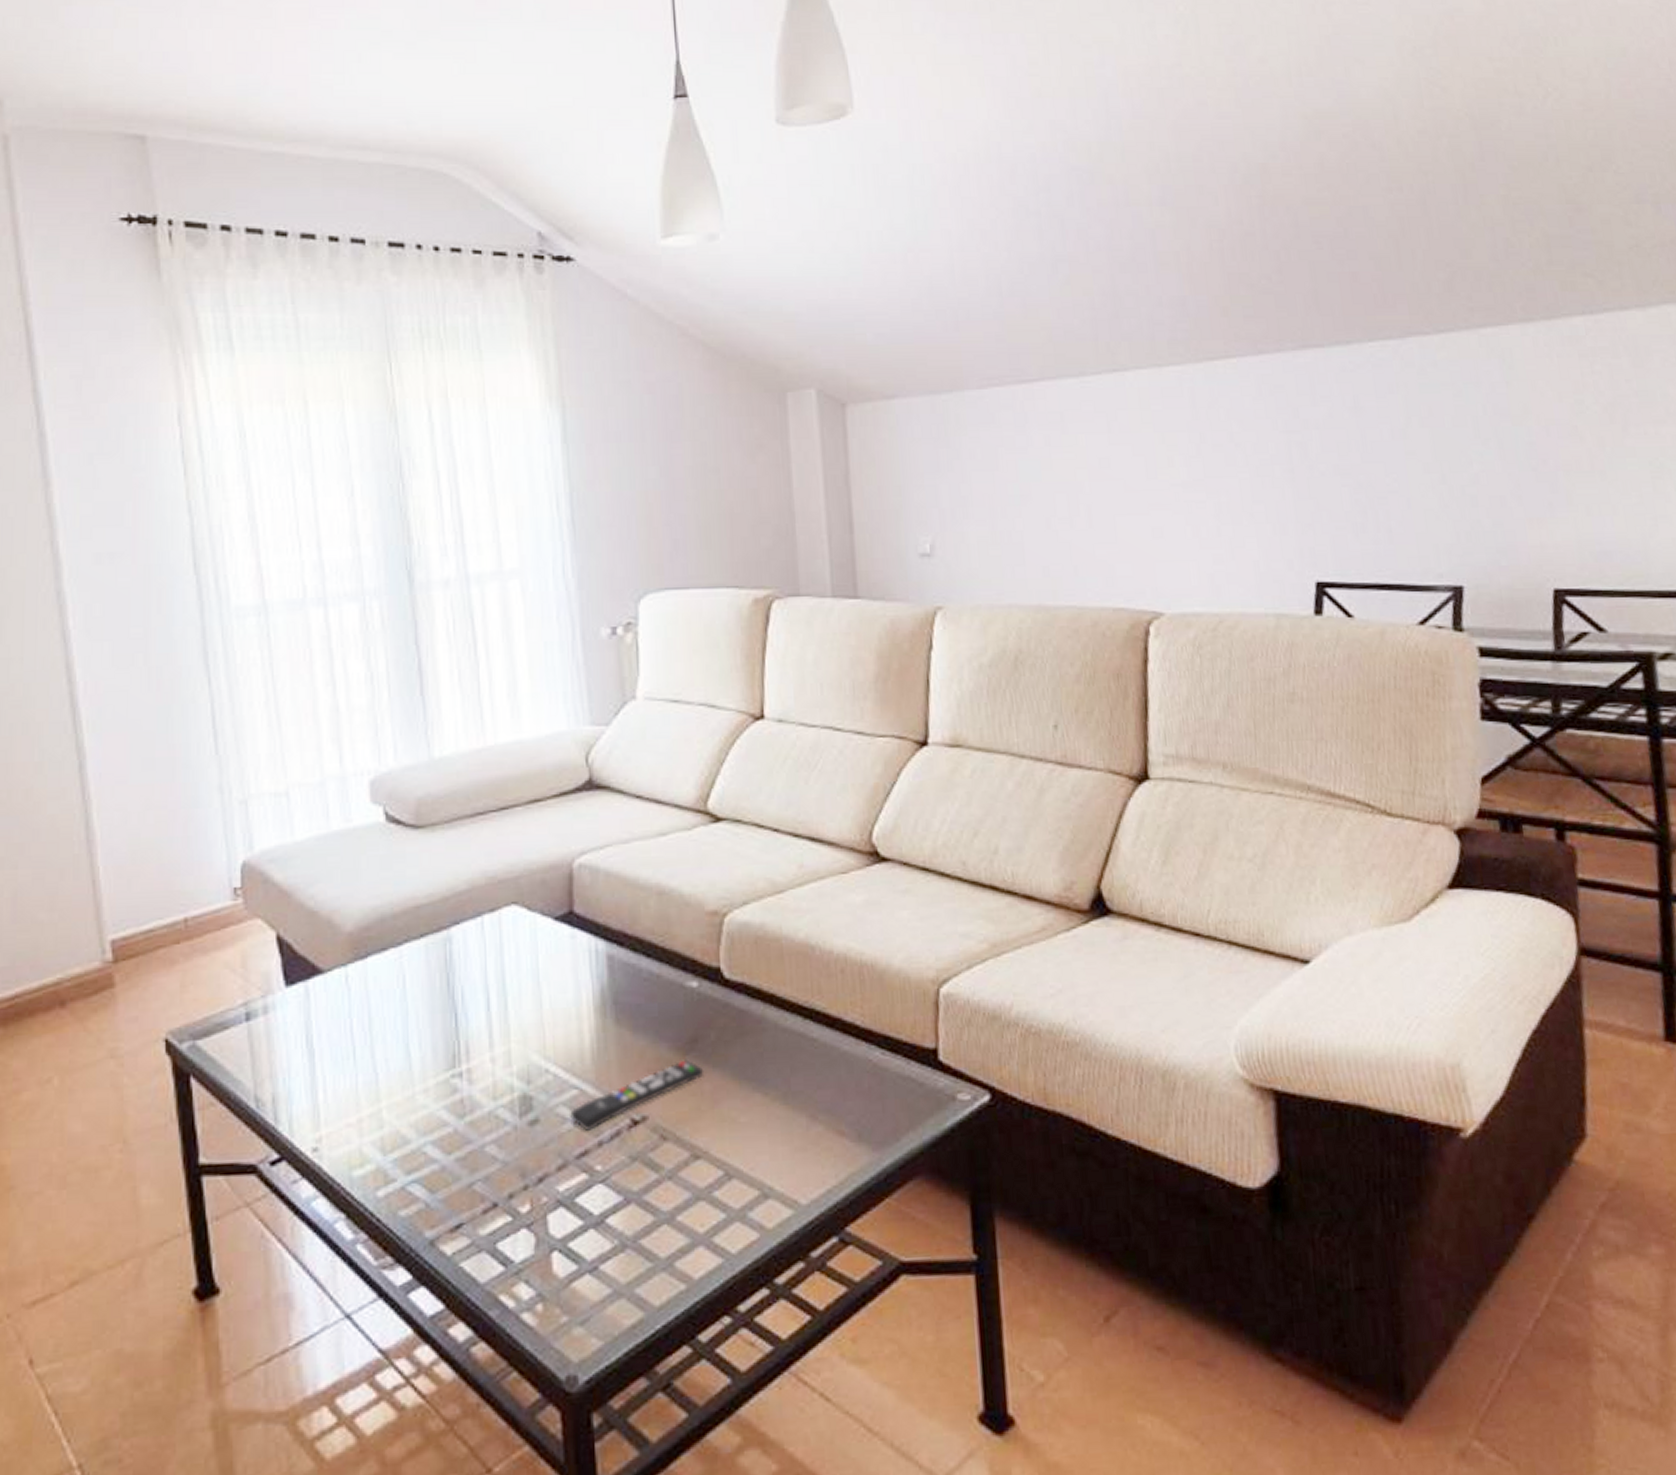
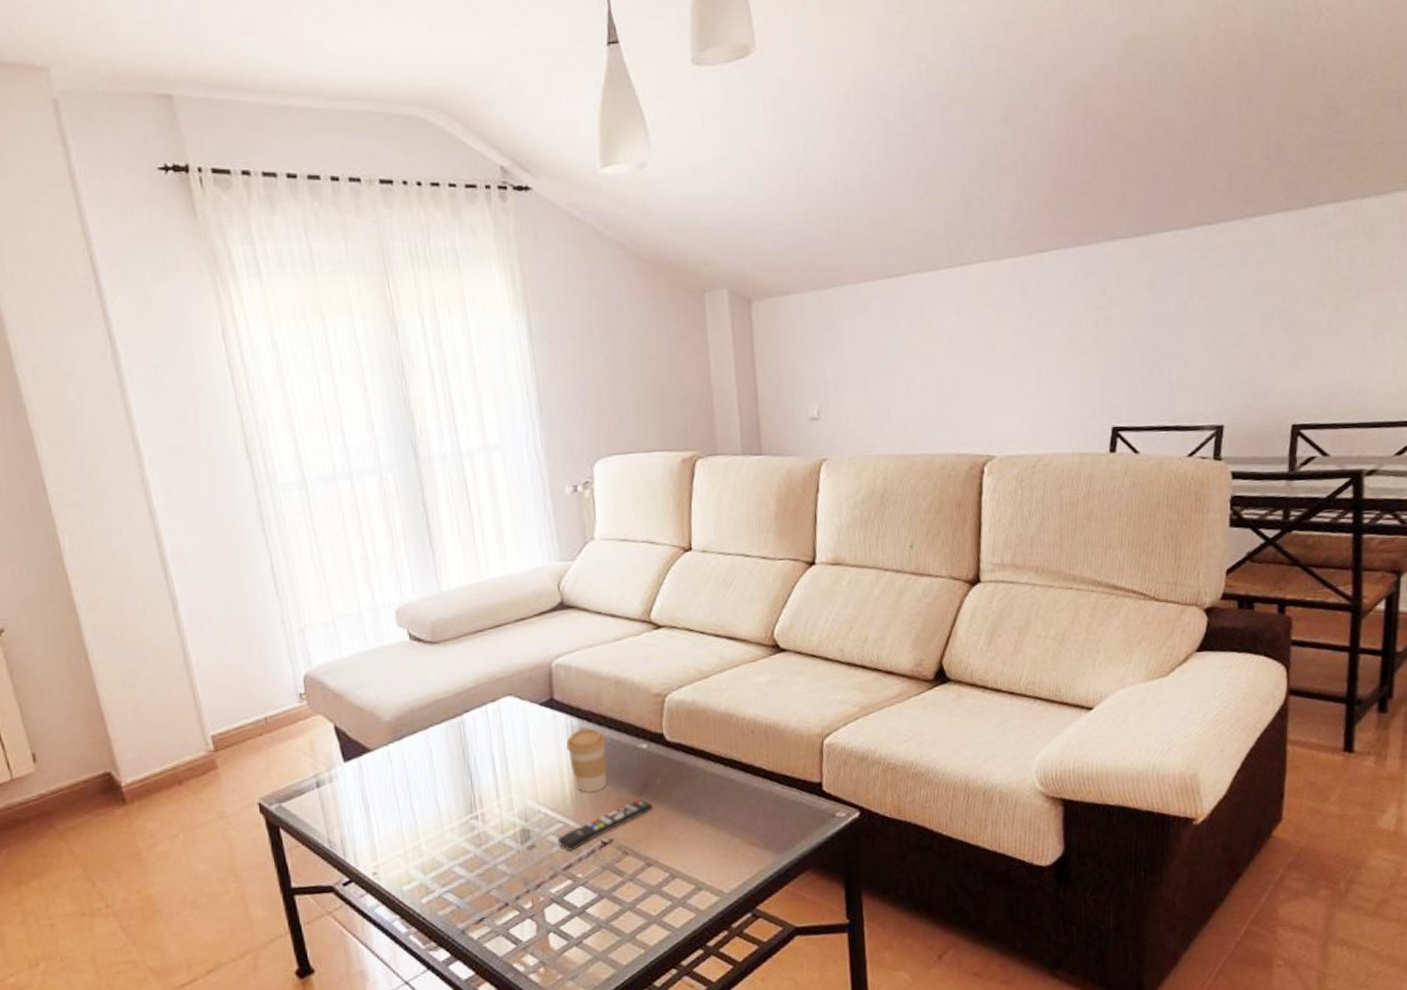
coffee cup: none [588,955,643,1046] -> present [566,728,608,792]

